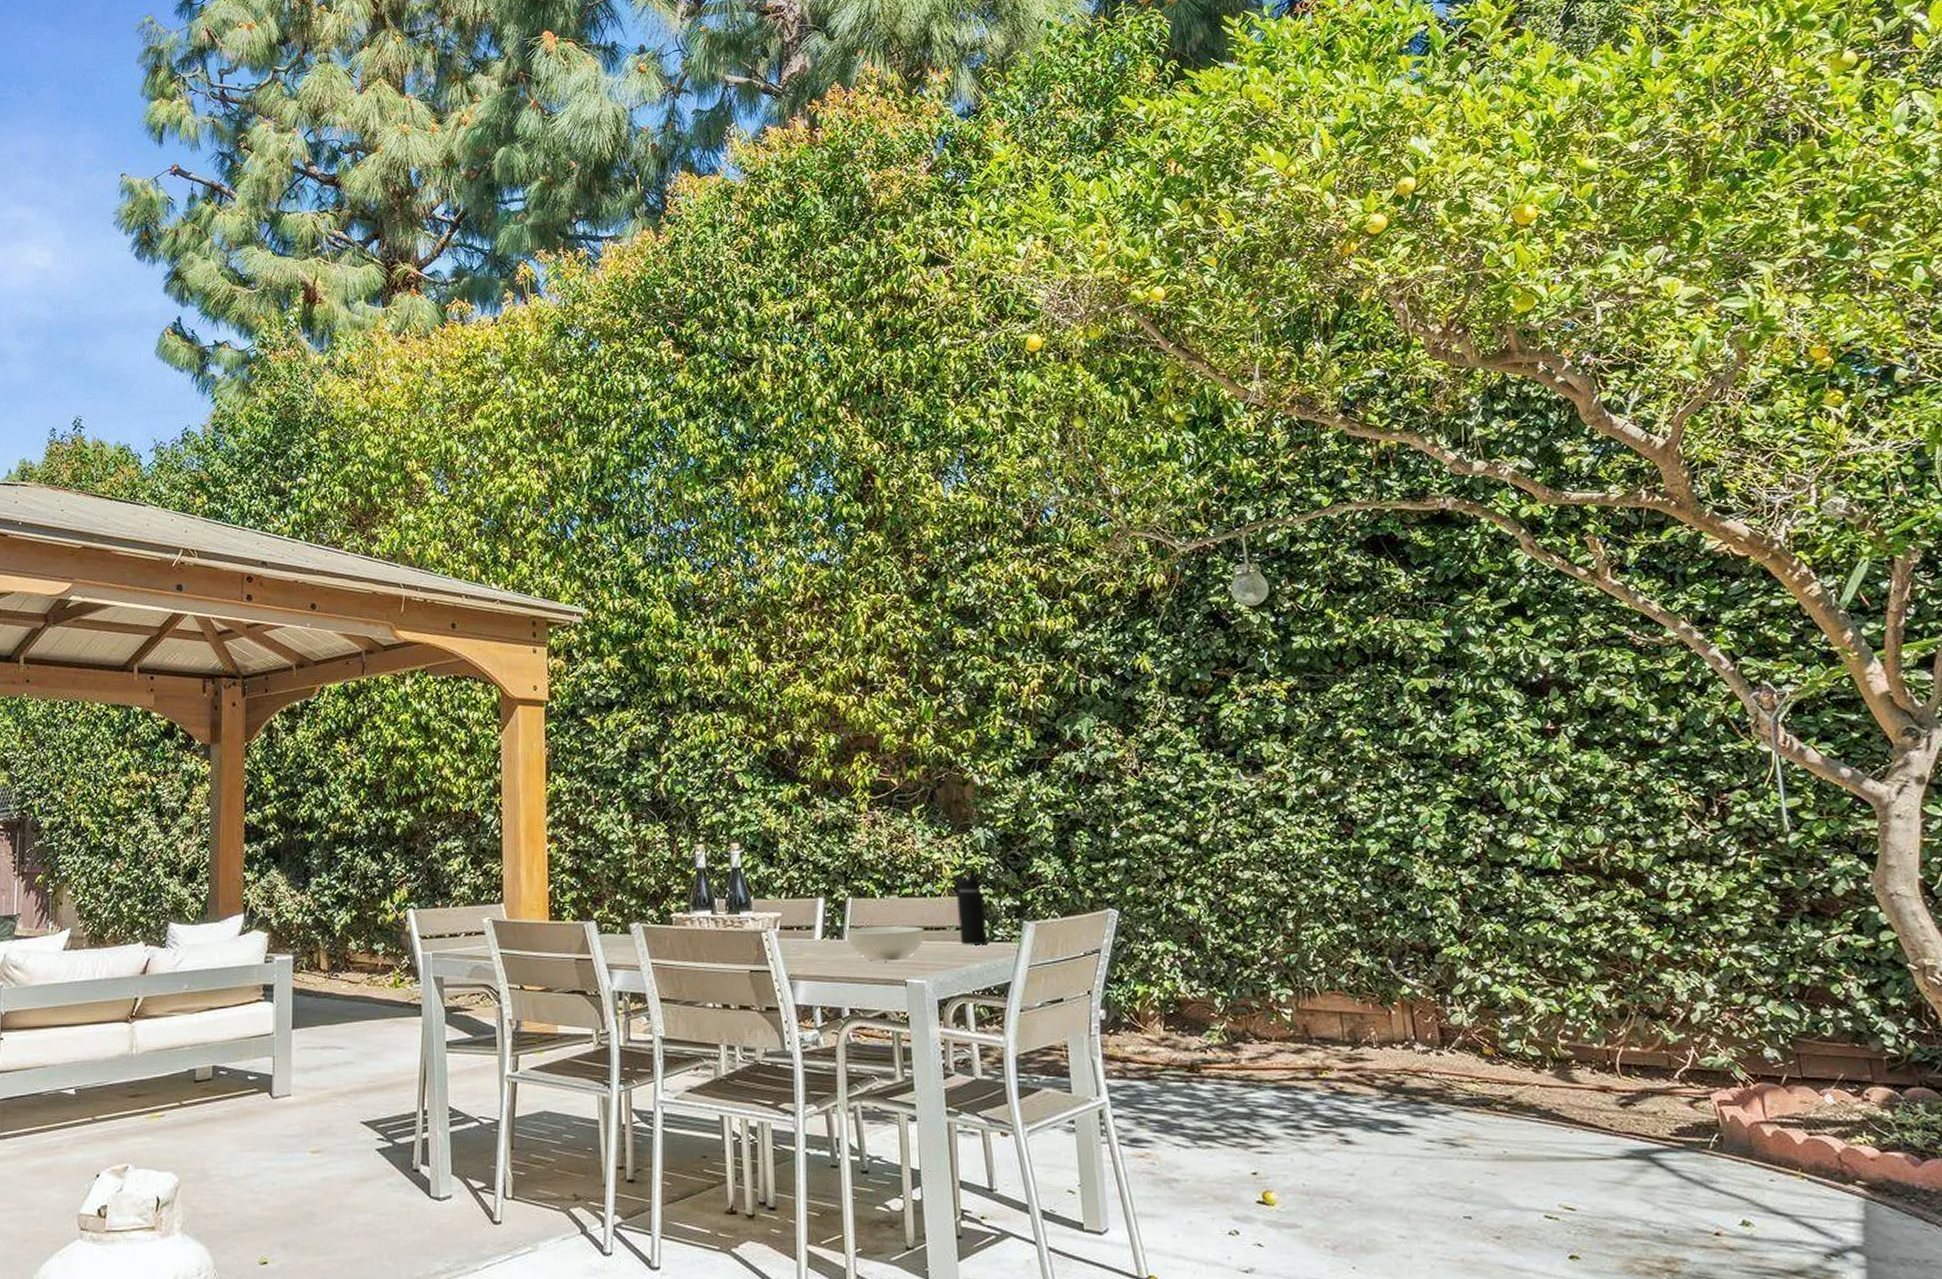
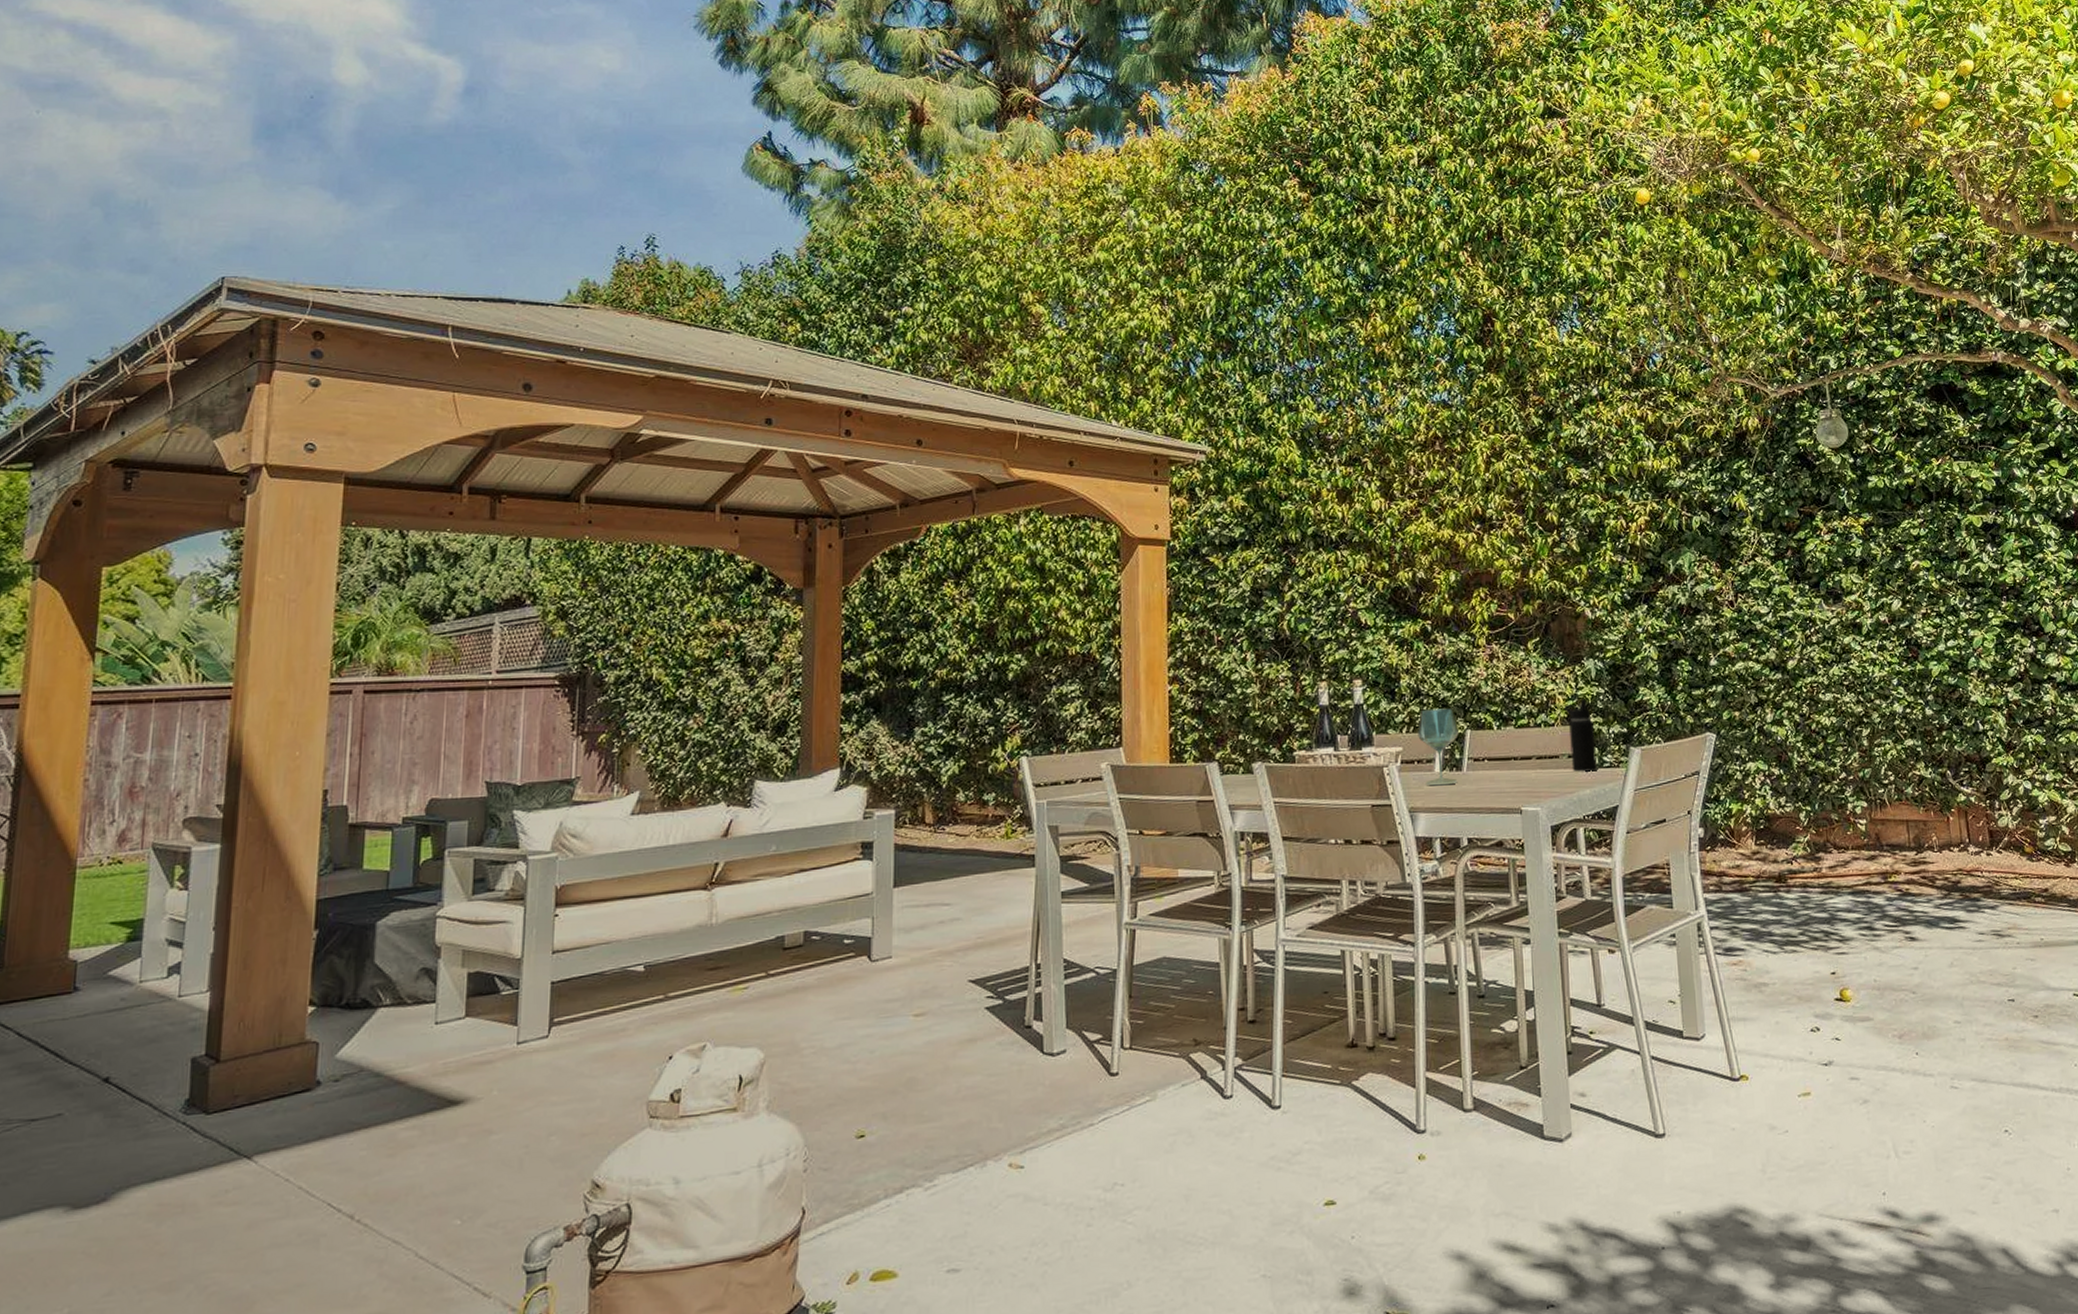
wine glass: none [797,874,840,954] -> present [1418,708,1459,786]
bowl: present [845,926,925,961] -> none [1464,755,1539,791]

